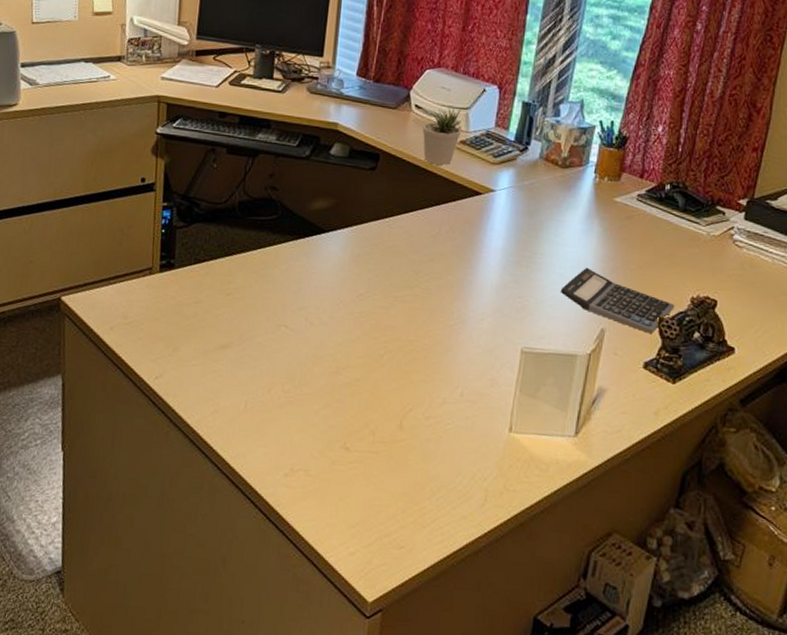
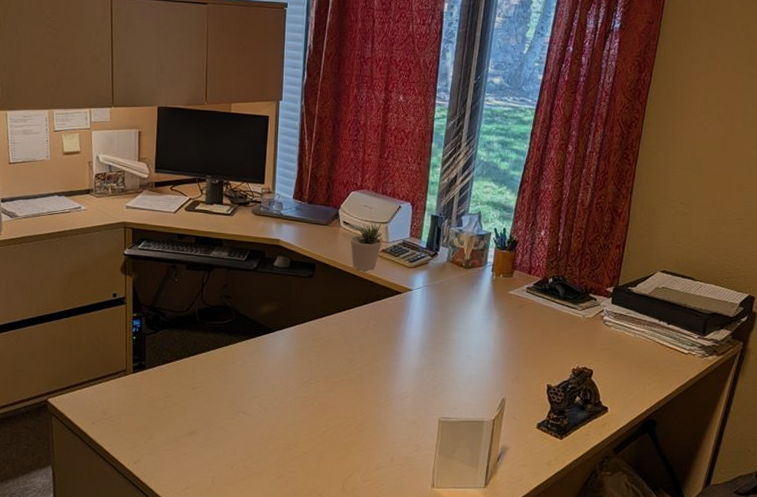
calculator: present [560,267,675,335] -> none [468,349,560,401]

